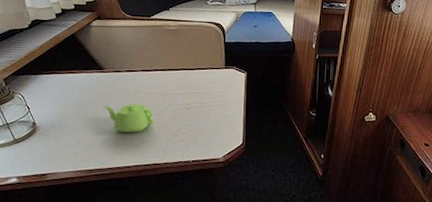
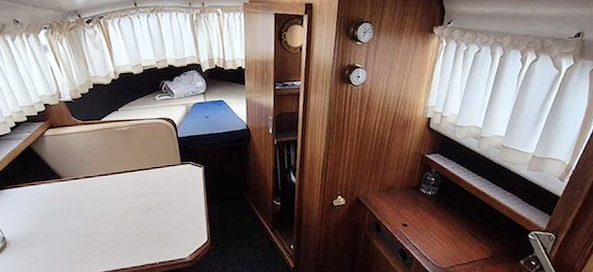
teapot: present [104,104,154,133] -> none [67,210,117,240]

